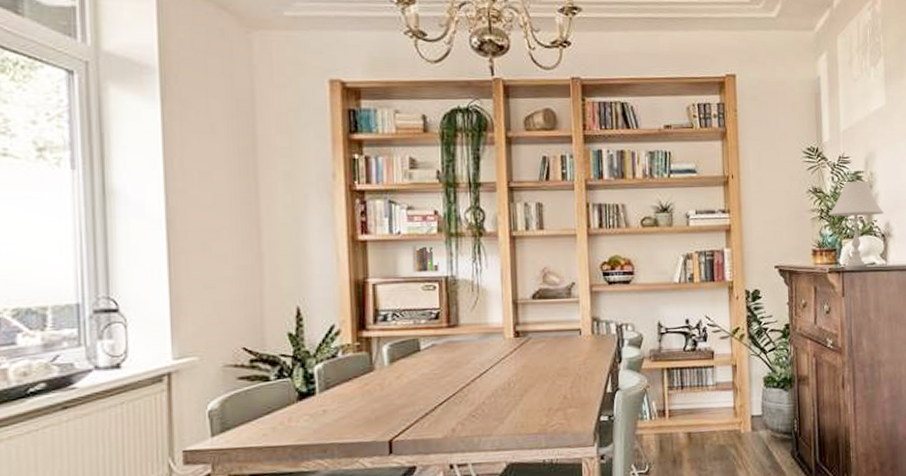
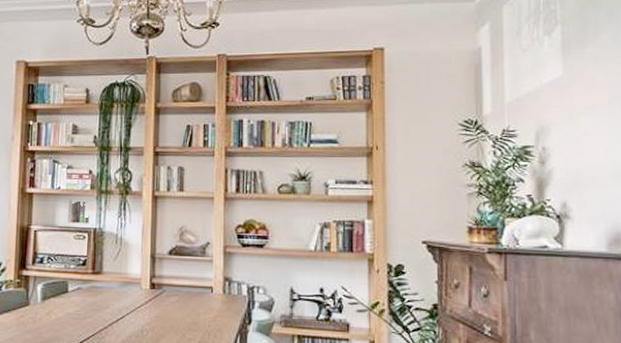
table lamp: present [828,180,884,270] -> none [488,156,560,253]

